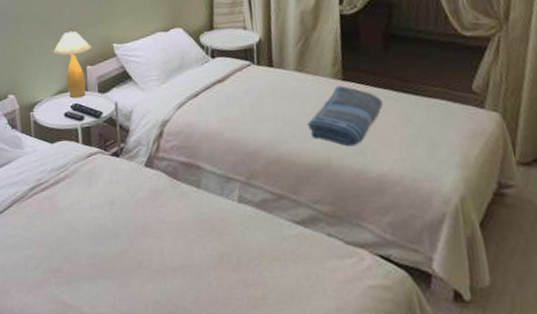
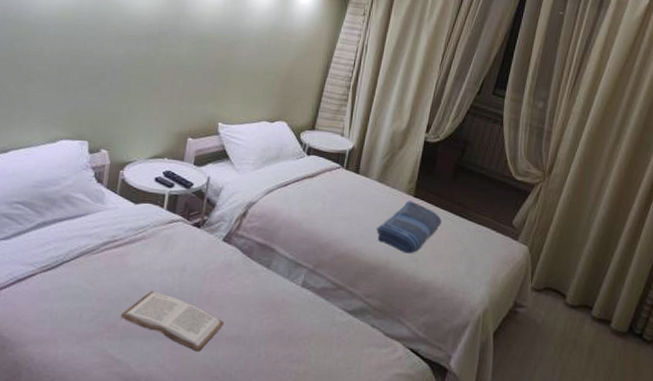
table lamp: present [53,28,92,98] -> none [158,99,198,166]
book: none [62,229,165,287] -> present [120,291,224,352]

